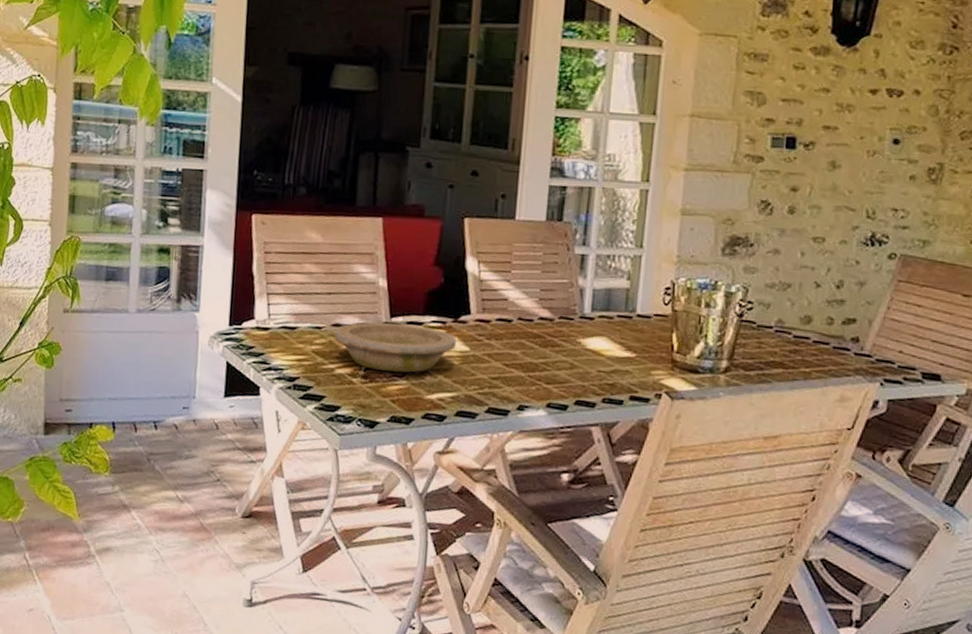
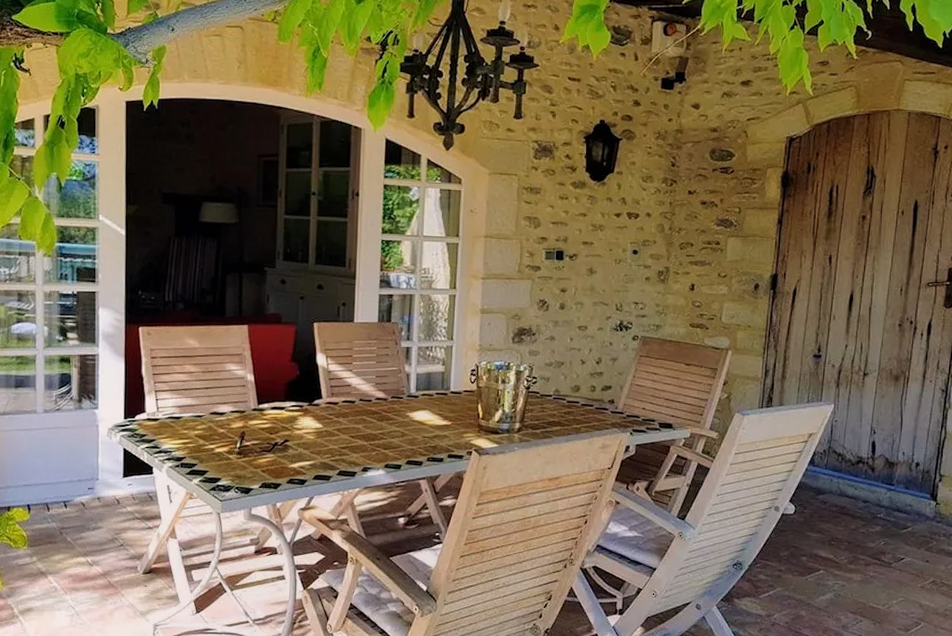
bowl: present [334,322,456,373] -> none [213,409,312,448]

